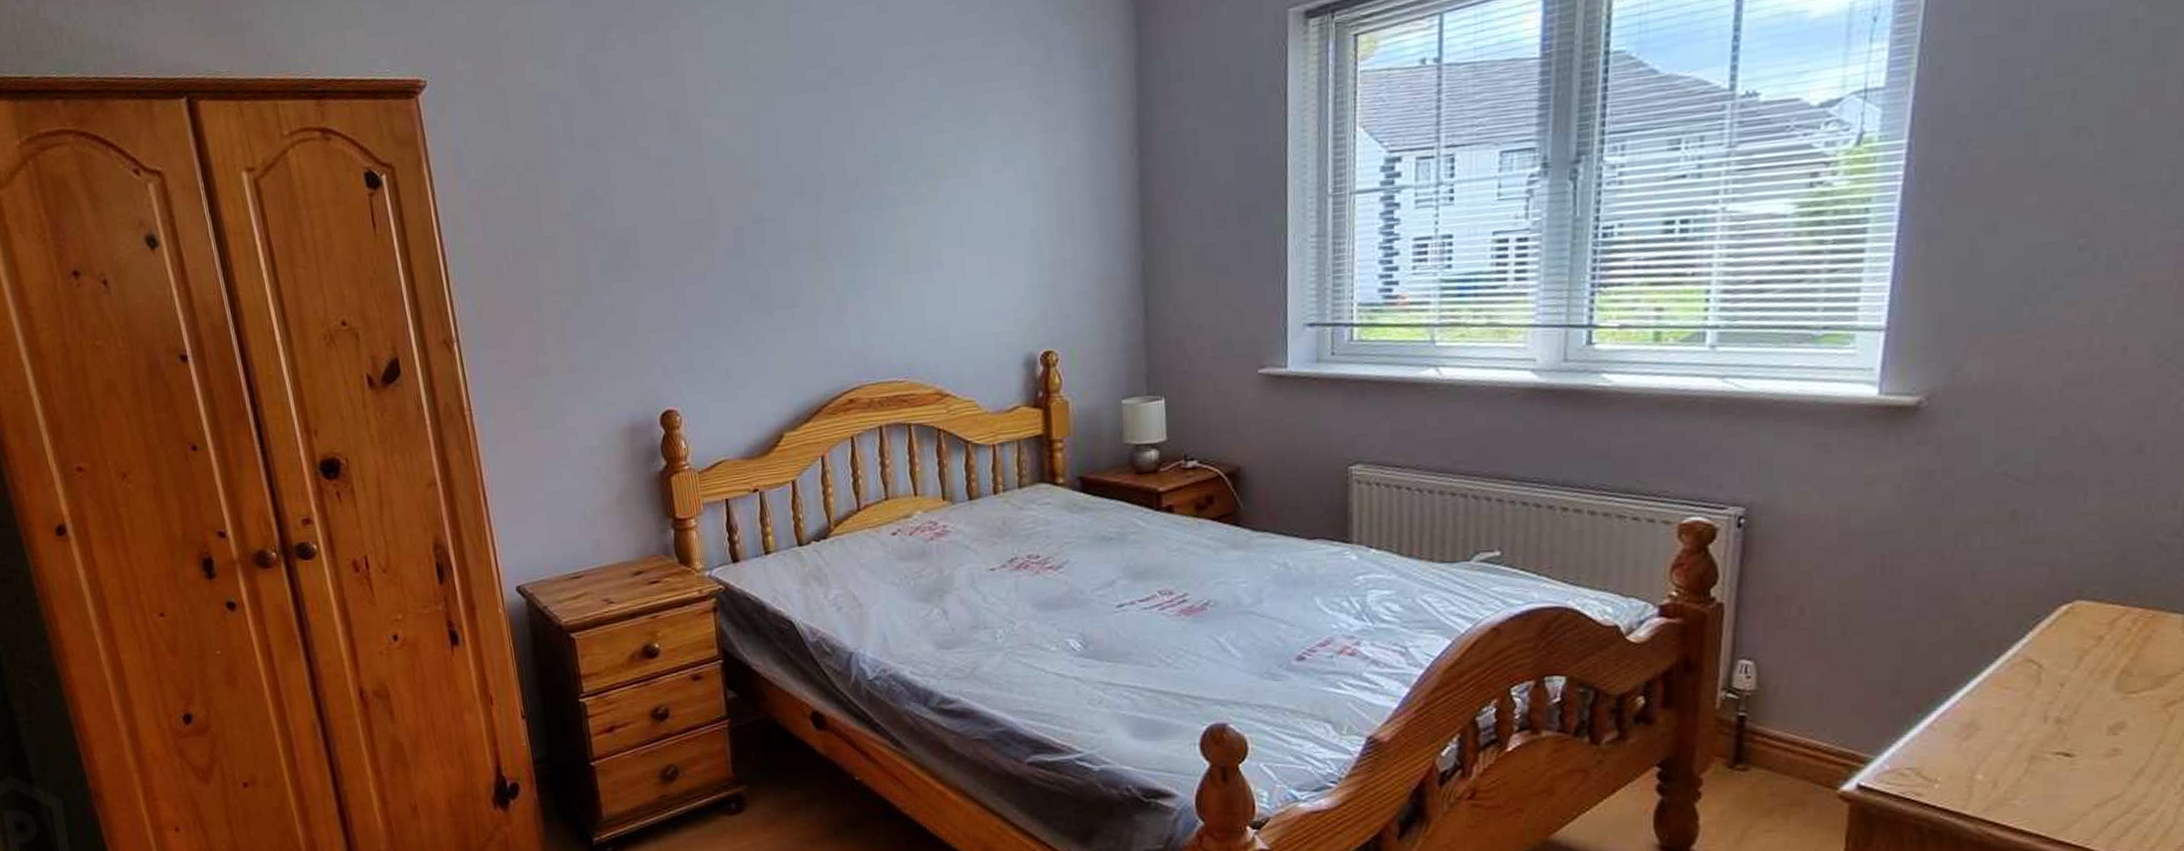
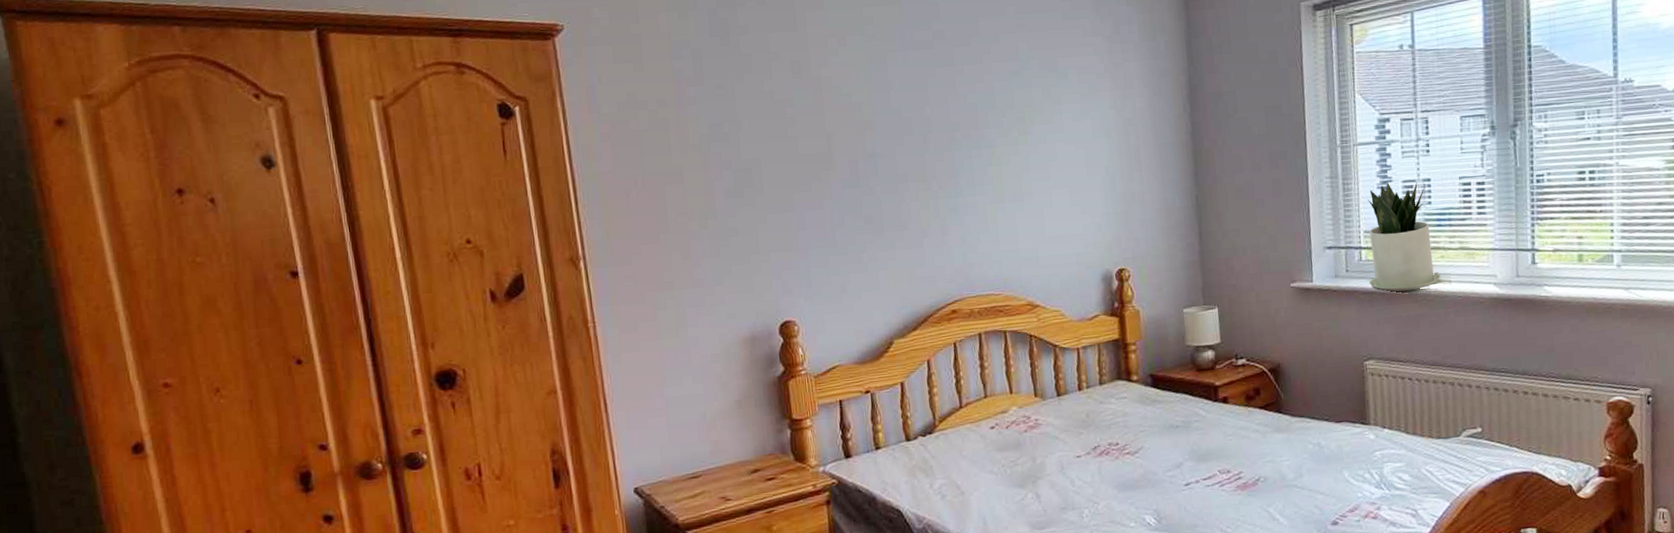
planter: none [1361,240,1459,380] -> present [1368,182,1441,292]

